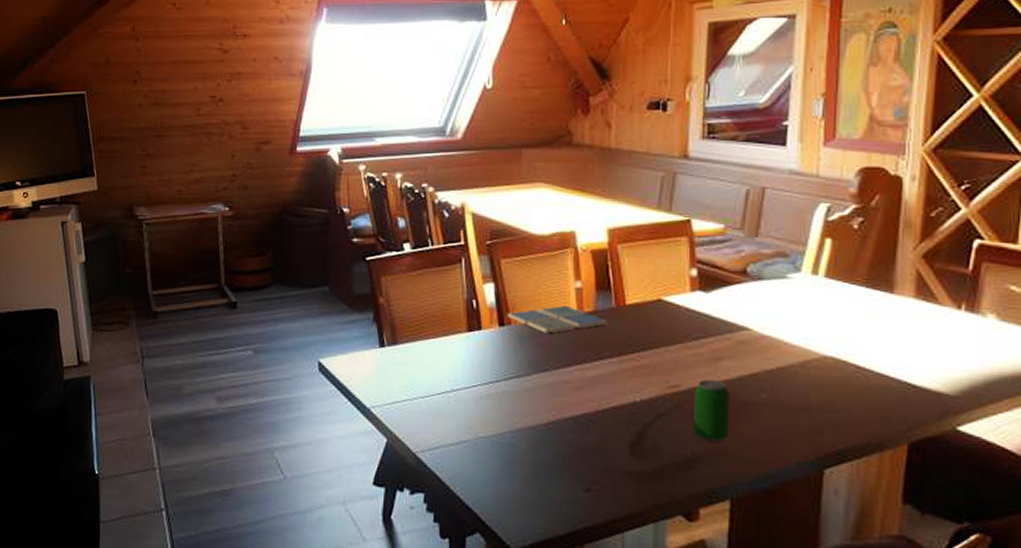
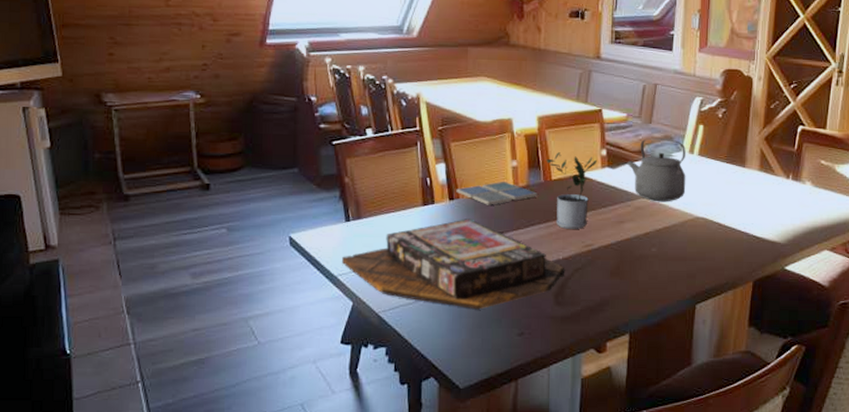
board game: none [376,348,644,457] -> present [342,219,565,310]
potted plant: none [618,271,684,366] -> present [546,152,597,229]
beverage can: present [694,380,730,442] -> none [603,239,630,289]
tea kettle: none [725,254,808,336] -> present [627,137,686,202]

